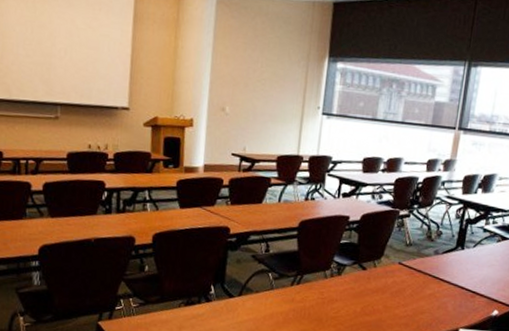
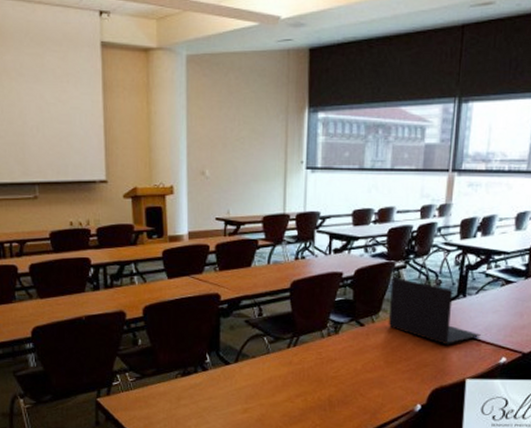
laptop: none [389,224,476,294] -> present [388,276,481,344]

